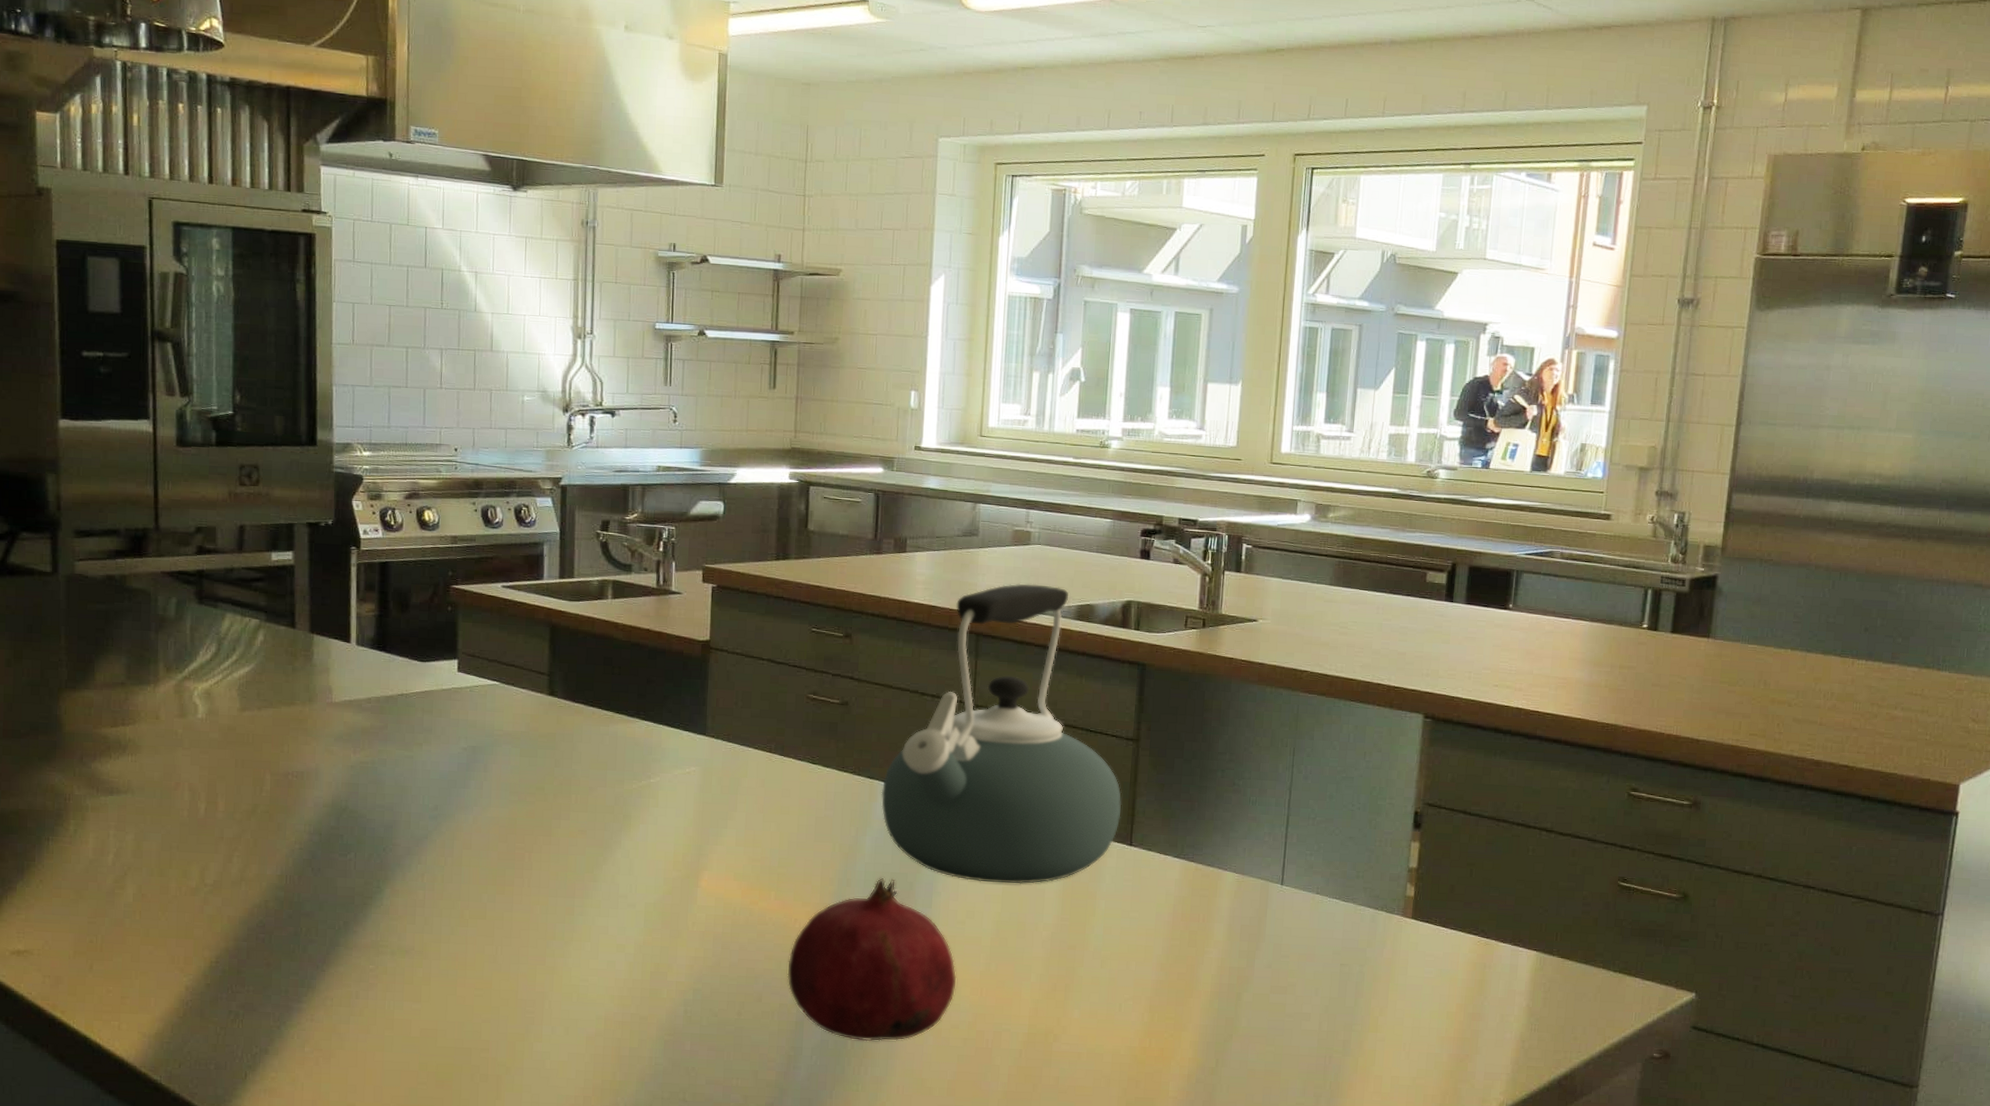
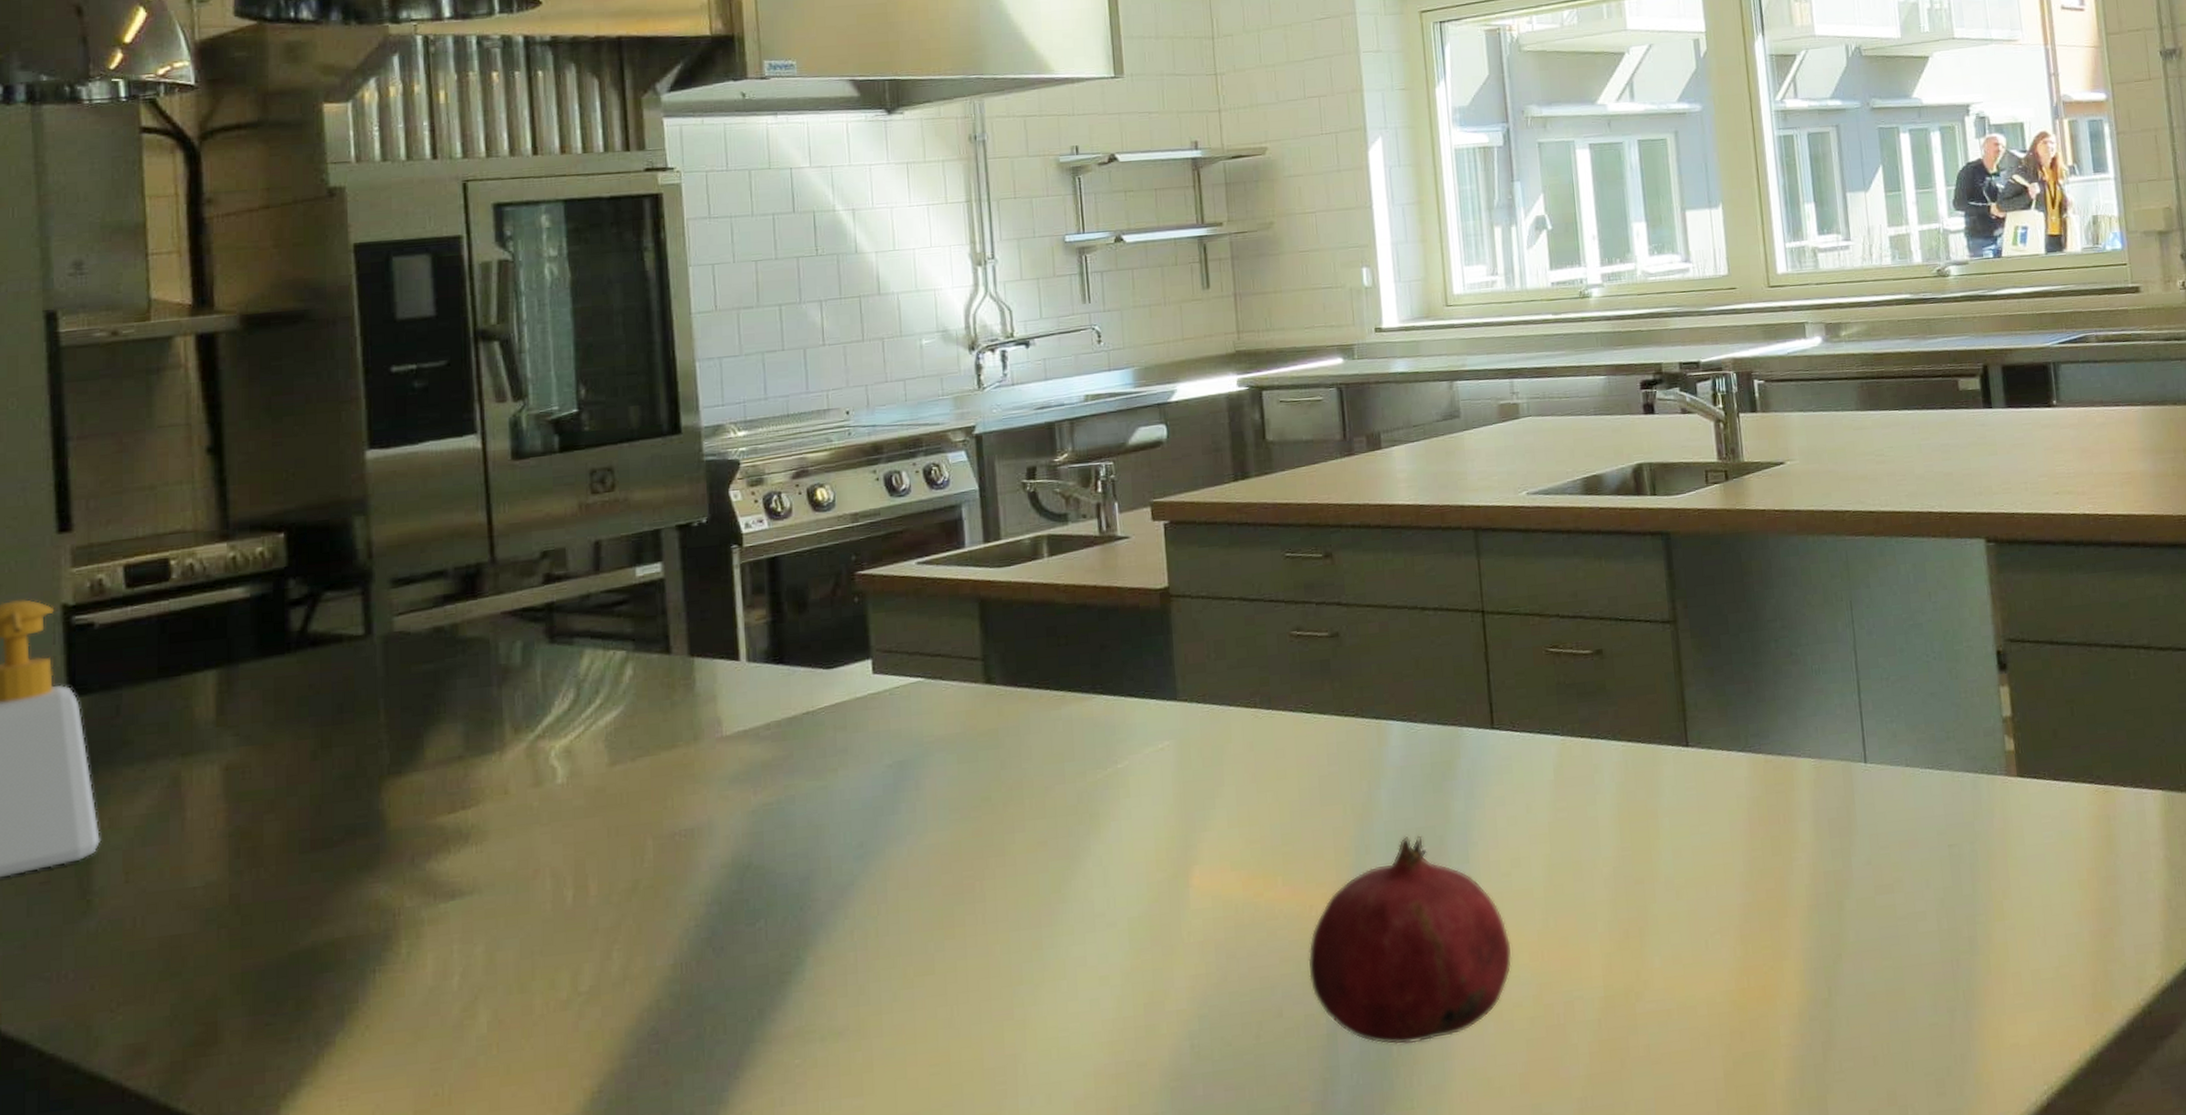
kettle: present [881,583,1122,884] -> none [1391,460,1671,822]

